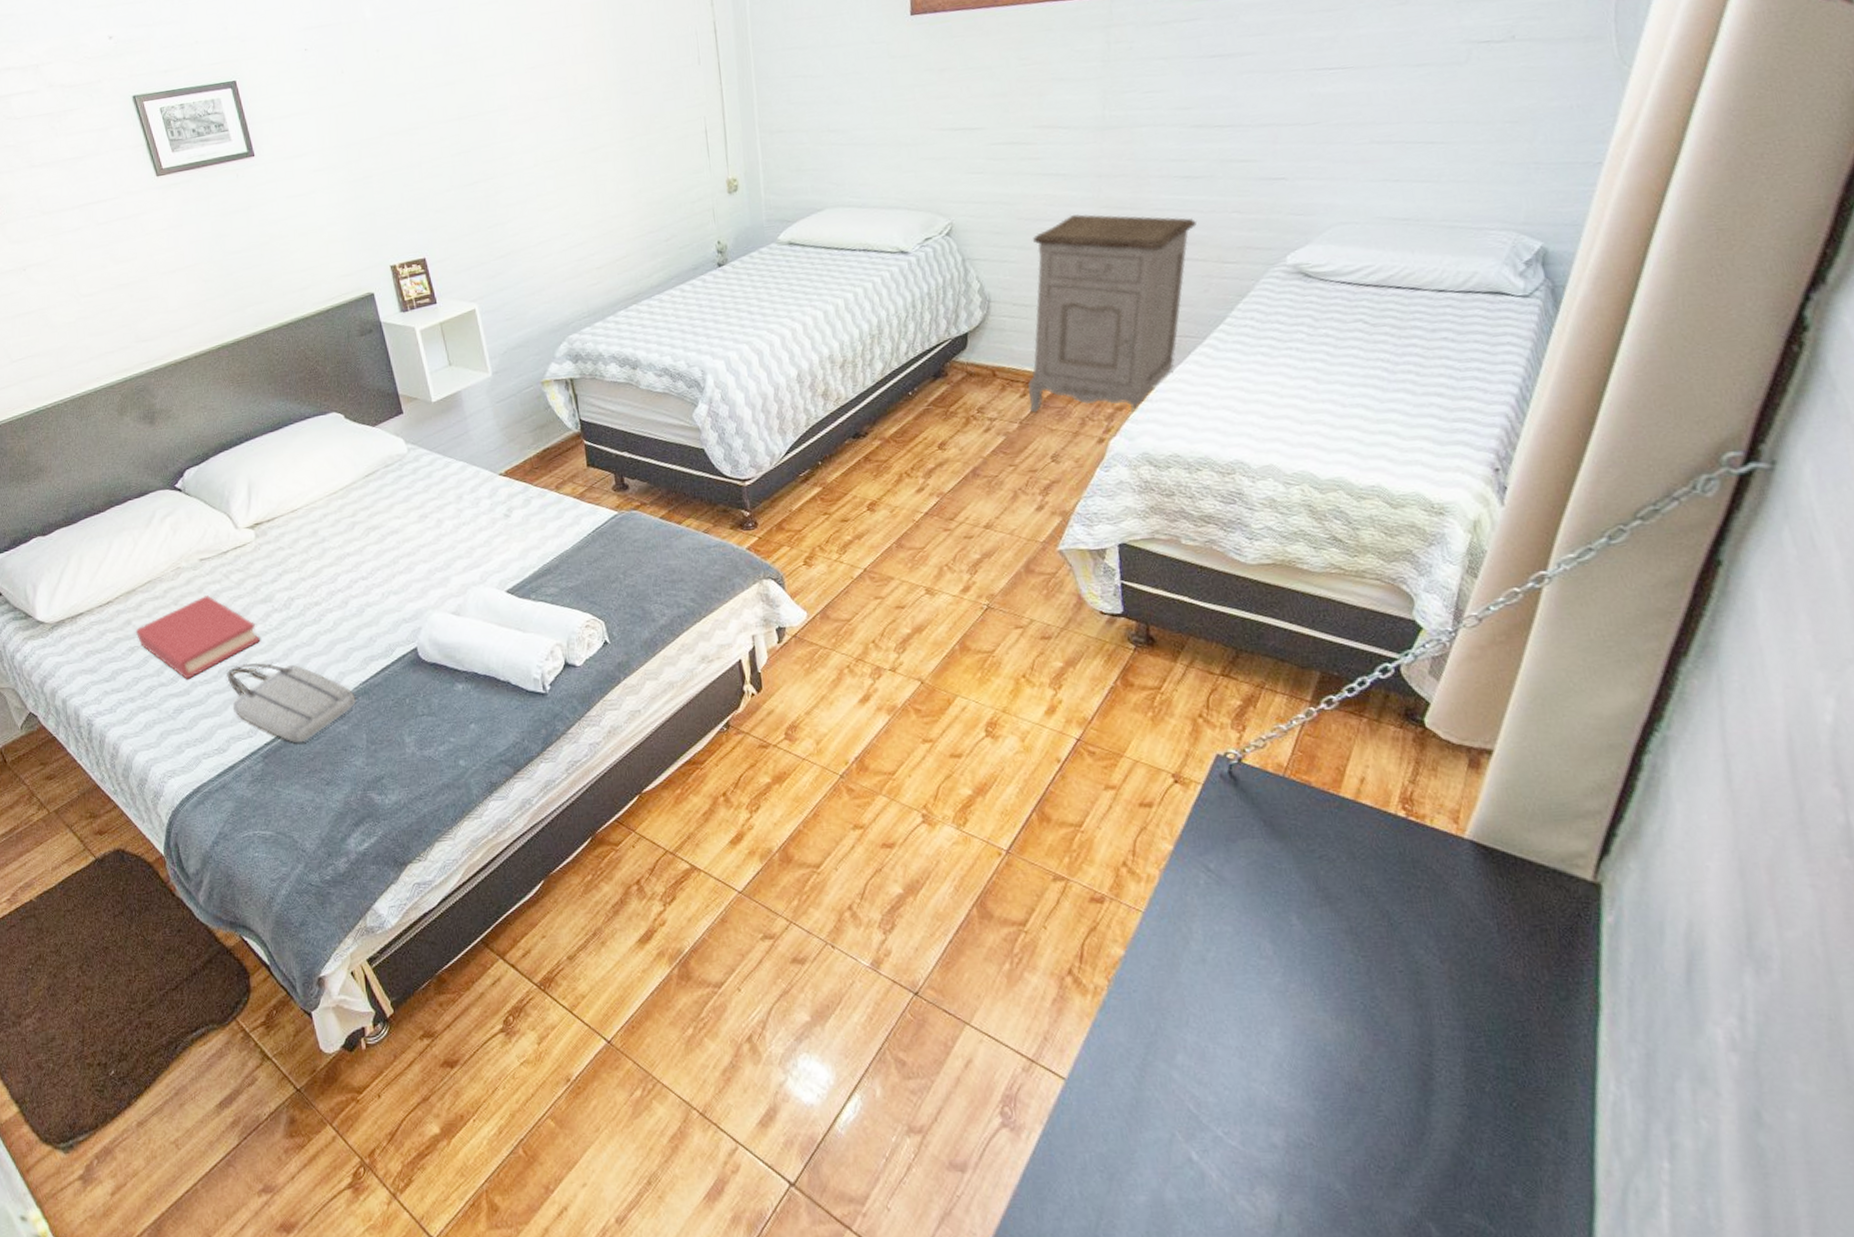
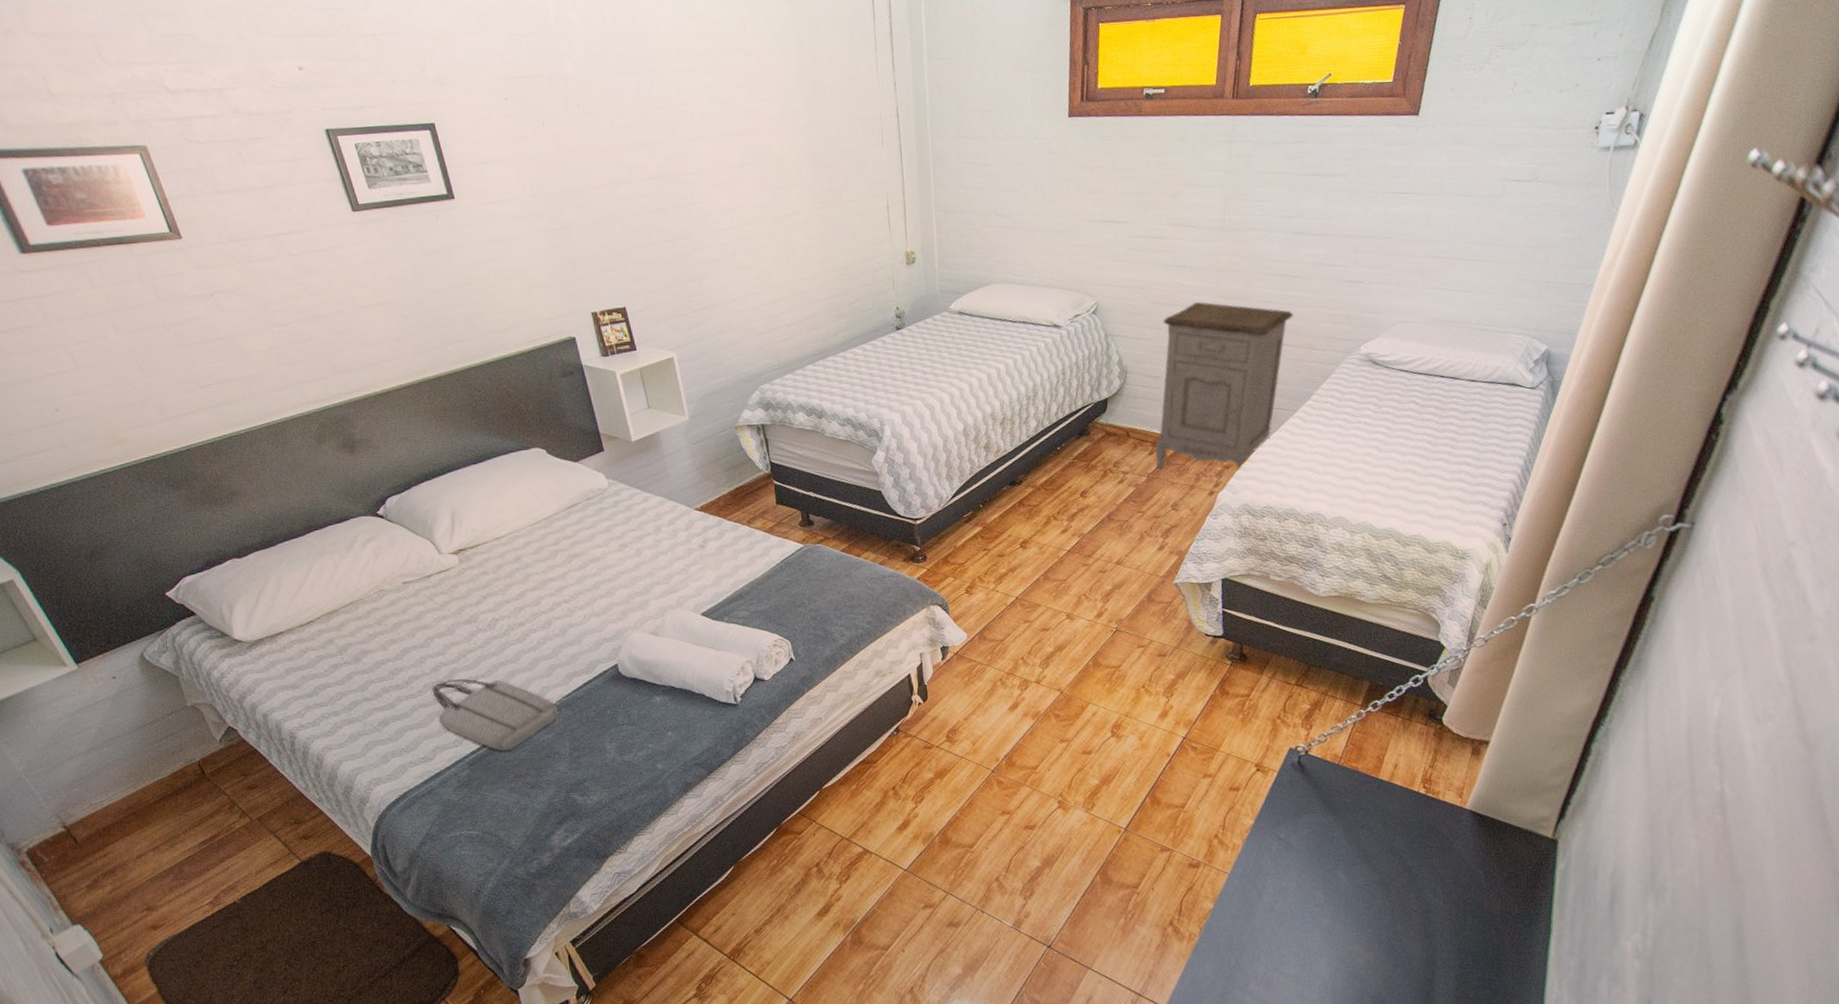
hardback book: present [135,595,259,679] -> none [338,616,464,694]

